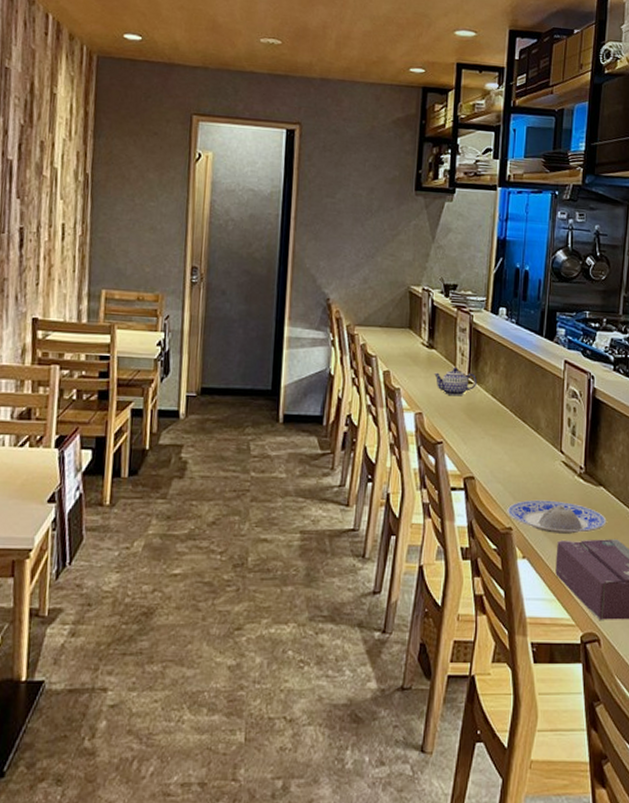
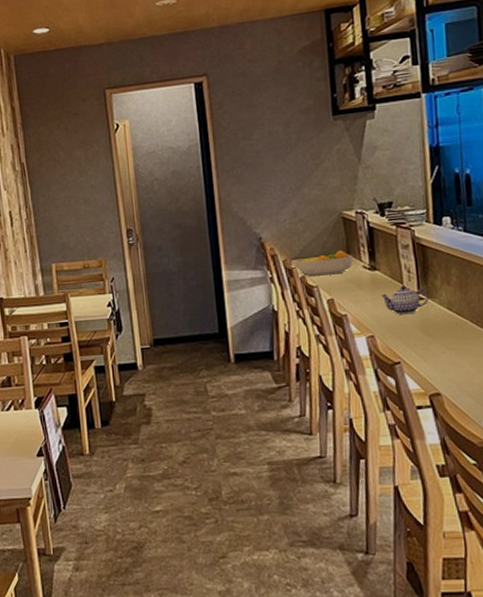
fruit bowl: none [357,323,414,347] -> present [294,250,353,277]

